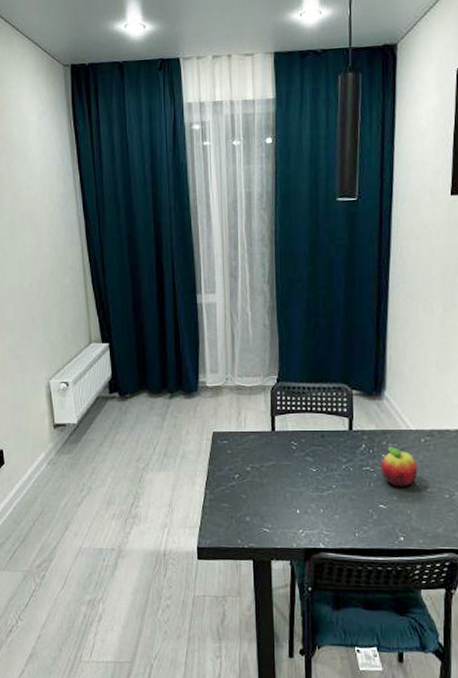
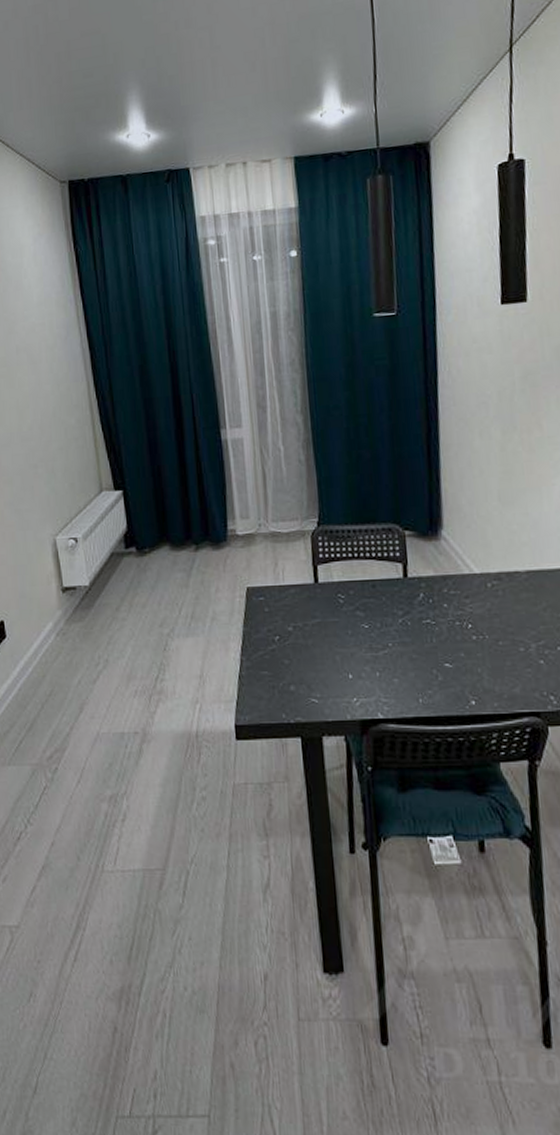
fruit: present [380,447,418,487] -> none [442,594,487,641]

